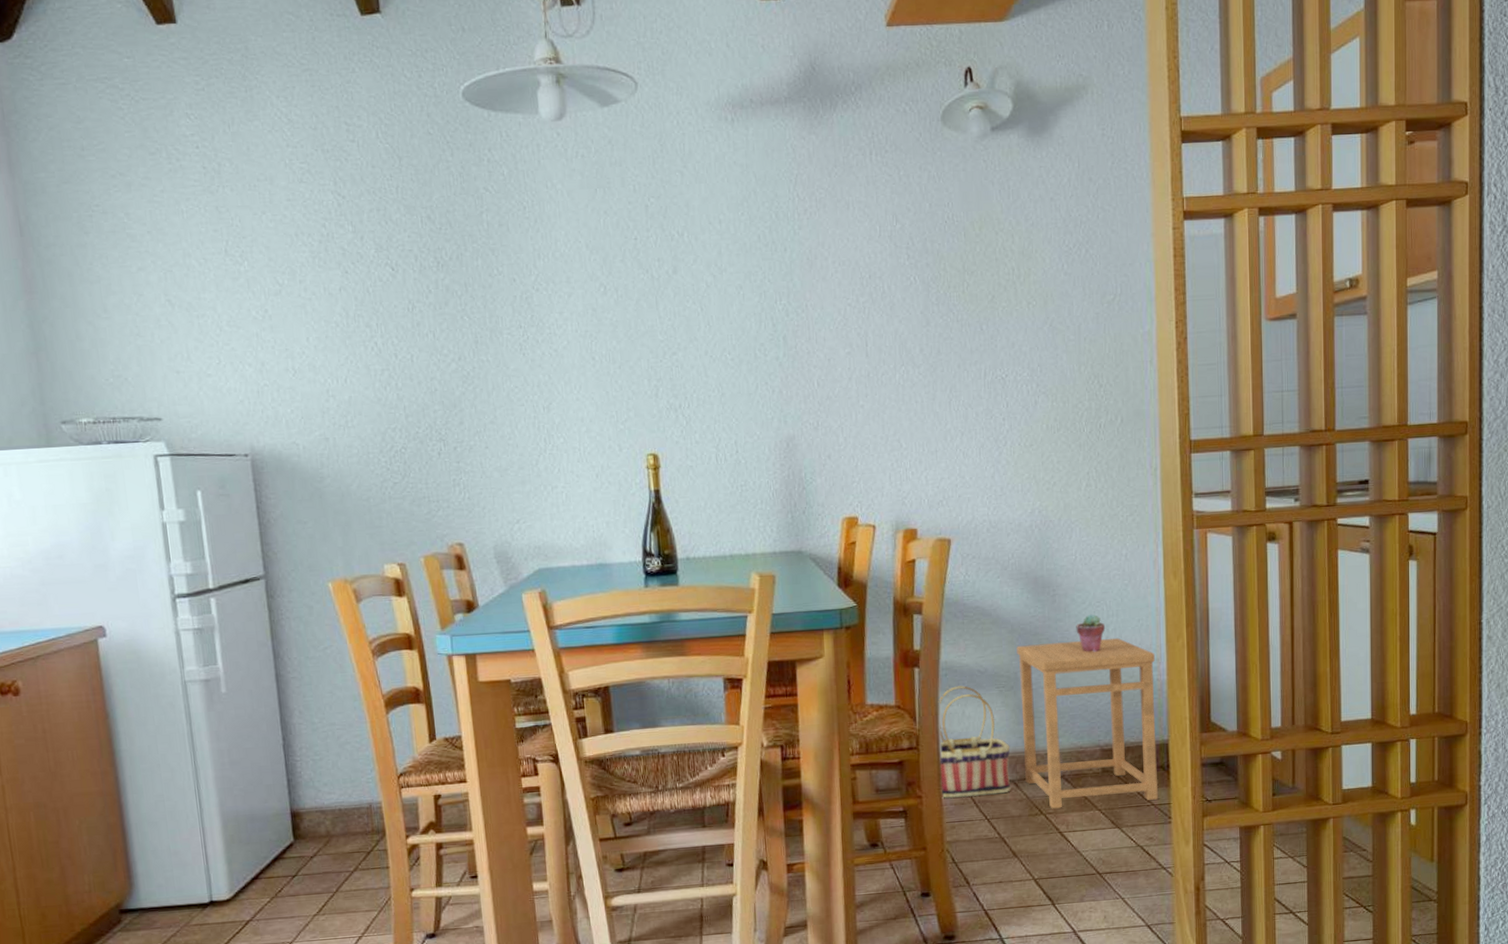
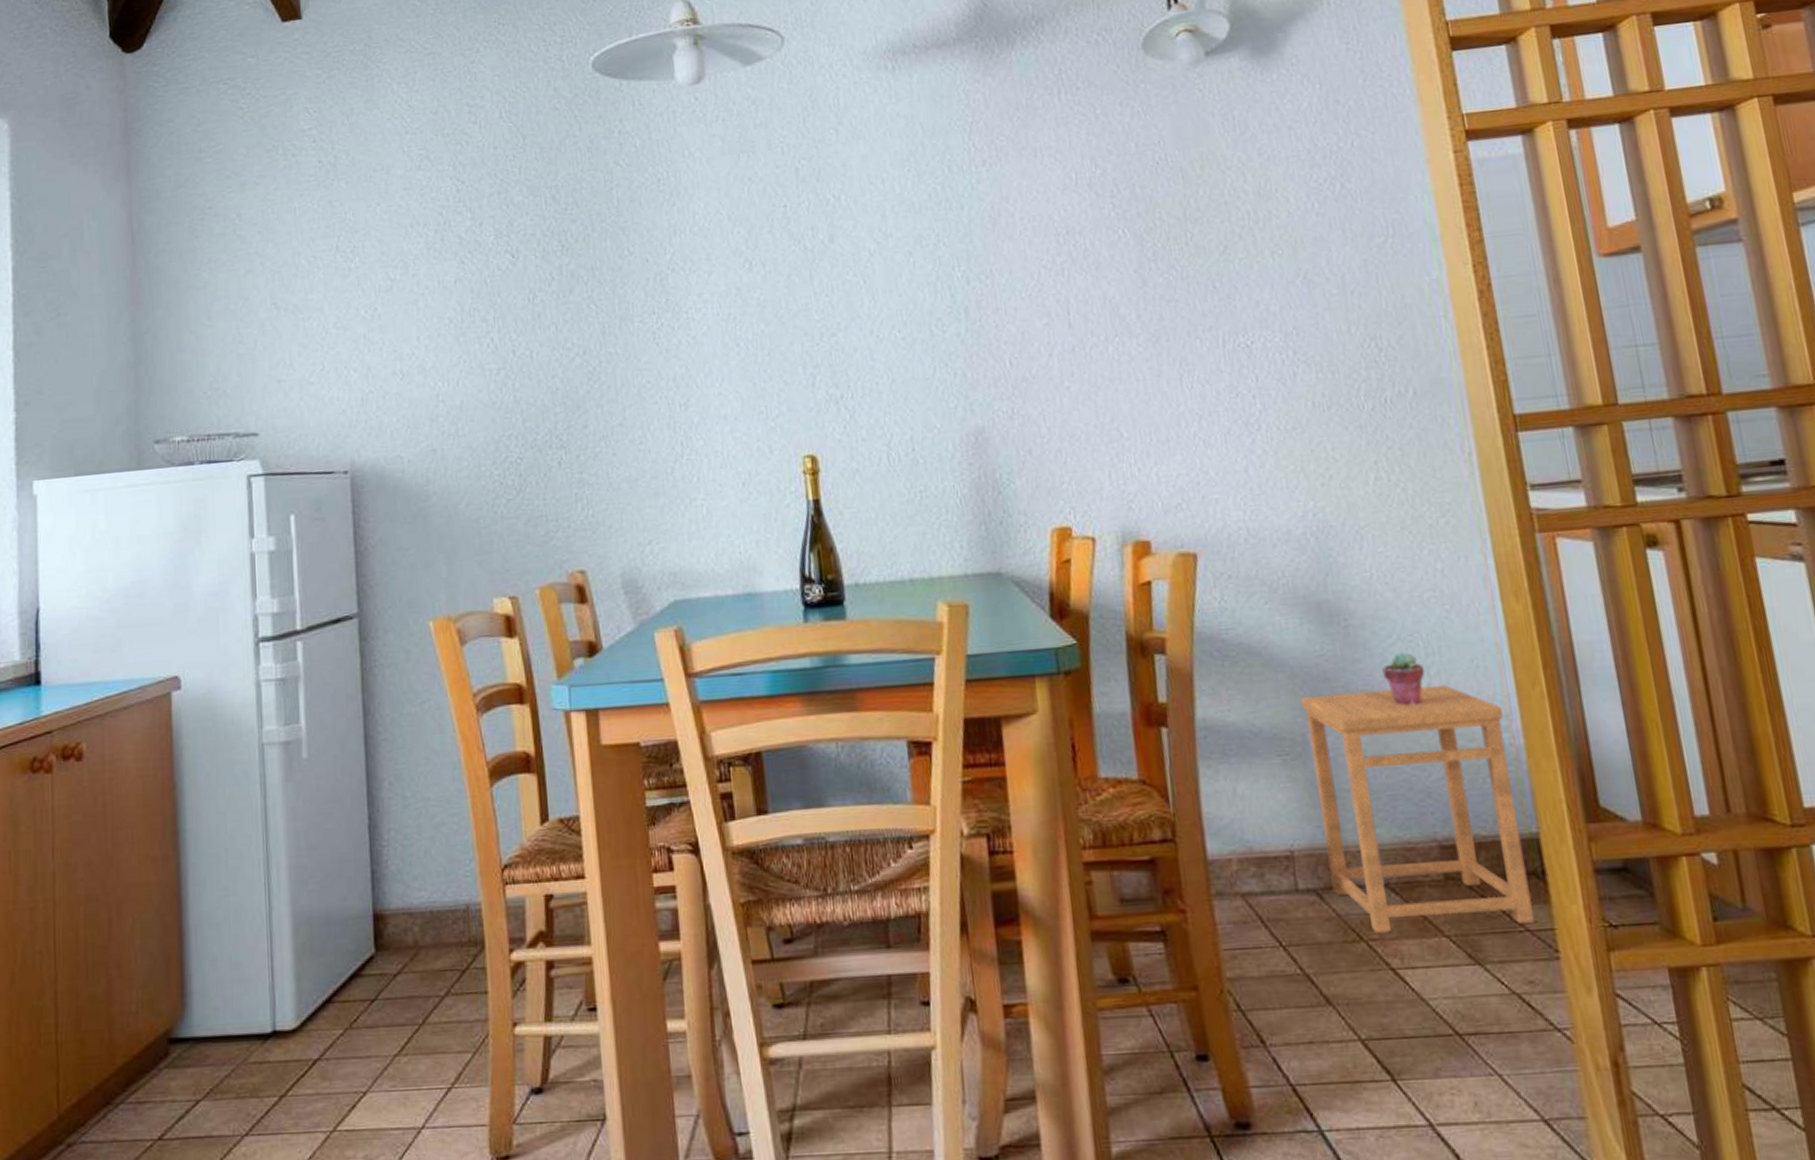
basket: present [938,685,1011,799] -> none [1197,752,1313,914]

